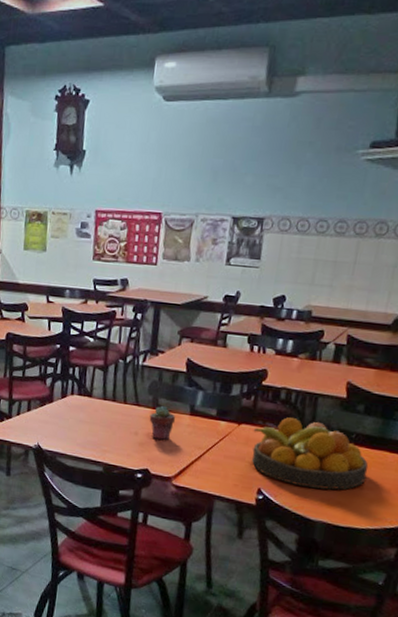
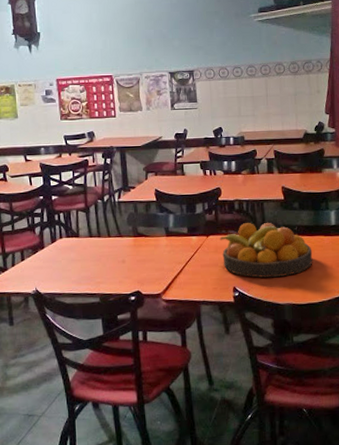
potted succulent: present [149,405,176,440] -> none [132,232,155,263]

